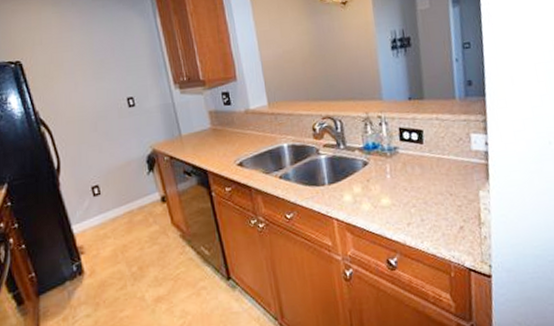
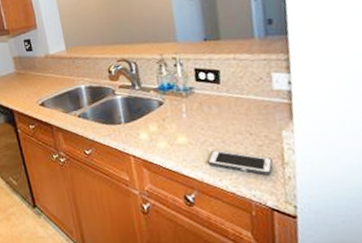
cell phone: none [410,211,471,236] -> present [207,150,273,176]

